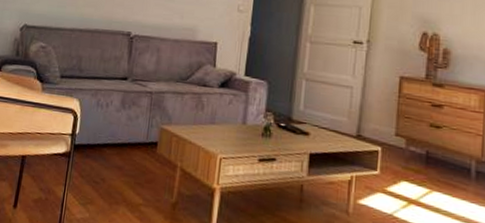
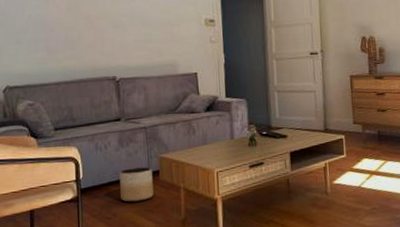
planter: none [113,132,151,173] -> present [119,167,154,202]

